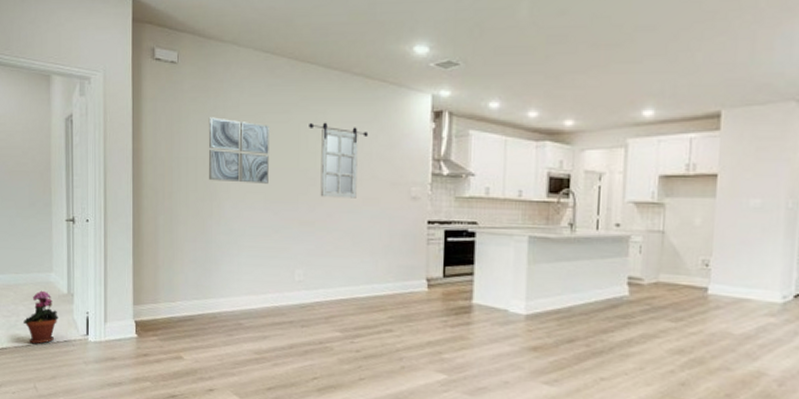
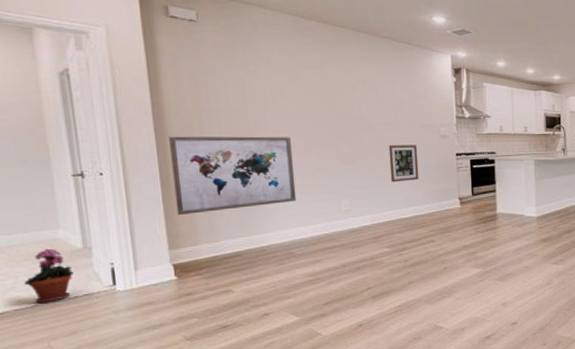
wall art: none [143,185,252,270] -> present [169,136,297,216]
wall art: present [208,117,269,184] -> none [238,72,308,131]
home mirror: present [309,122,369,198] -> none [343,77,400,139]
wall art: none [349,206,383,252] -> present [388,145,419,183]

